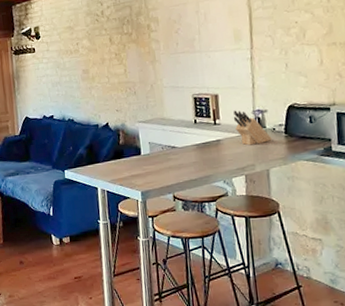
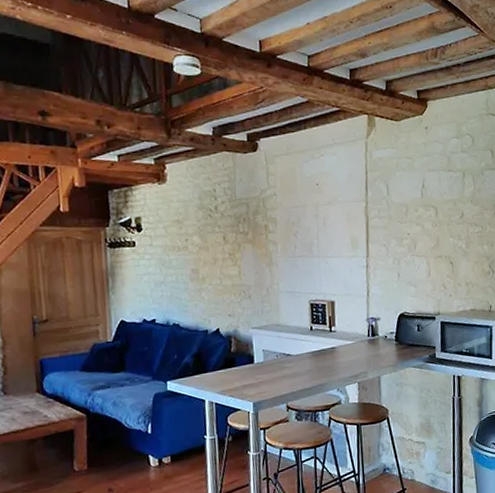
knife block: present [233,110,272,146] -> none [348,317,384,353]

